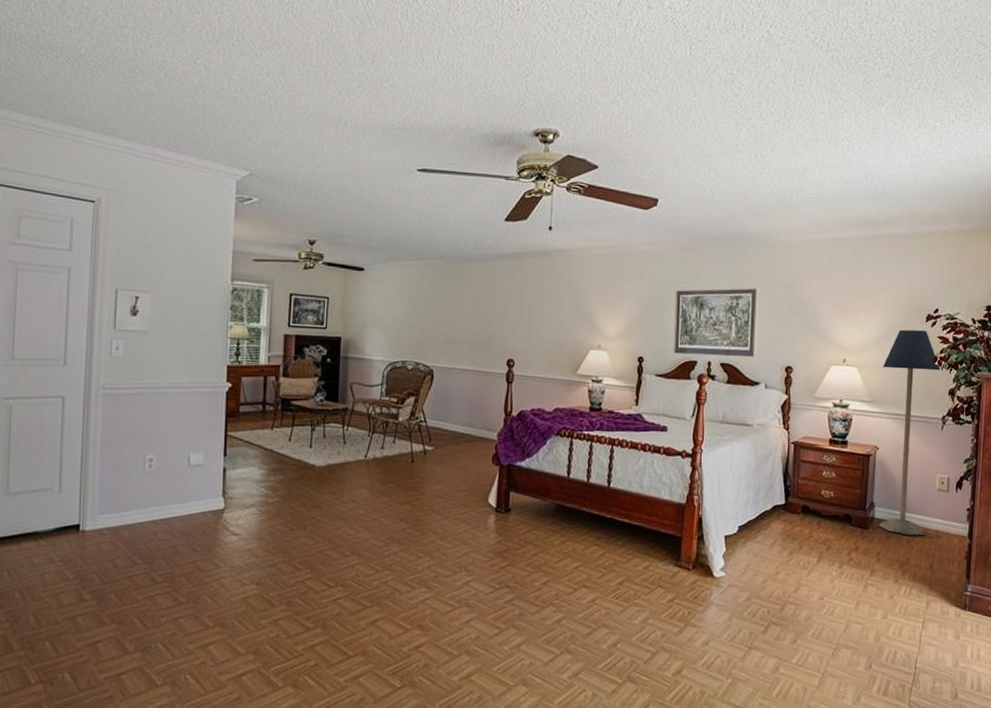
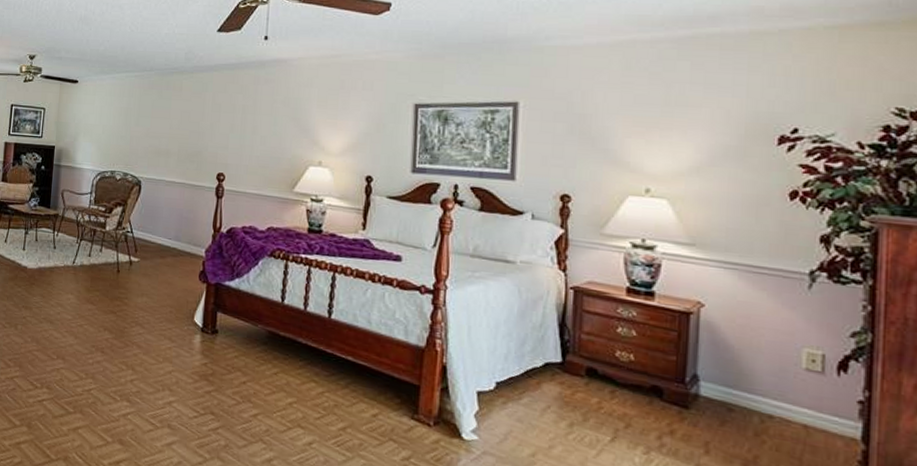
floor lamp: present [879,329,940,536] -> none [706,154,804,428]

